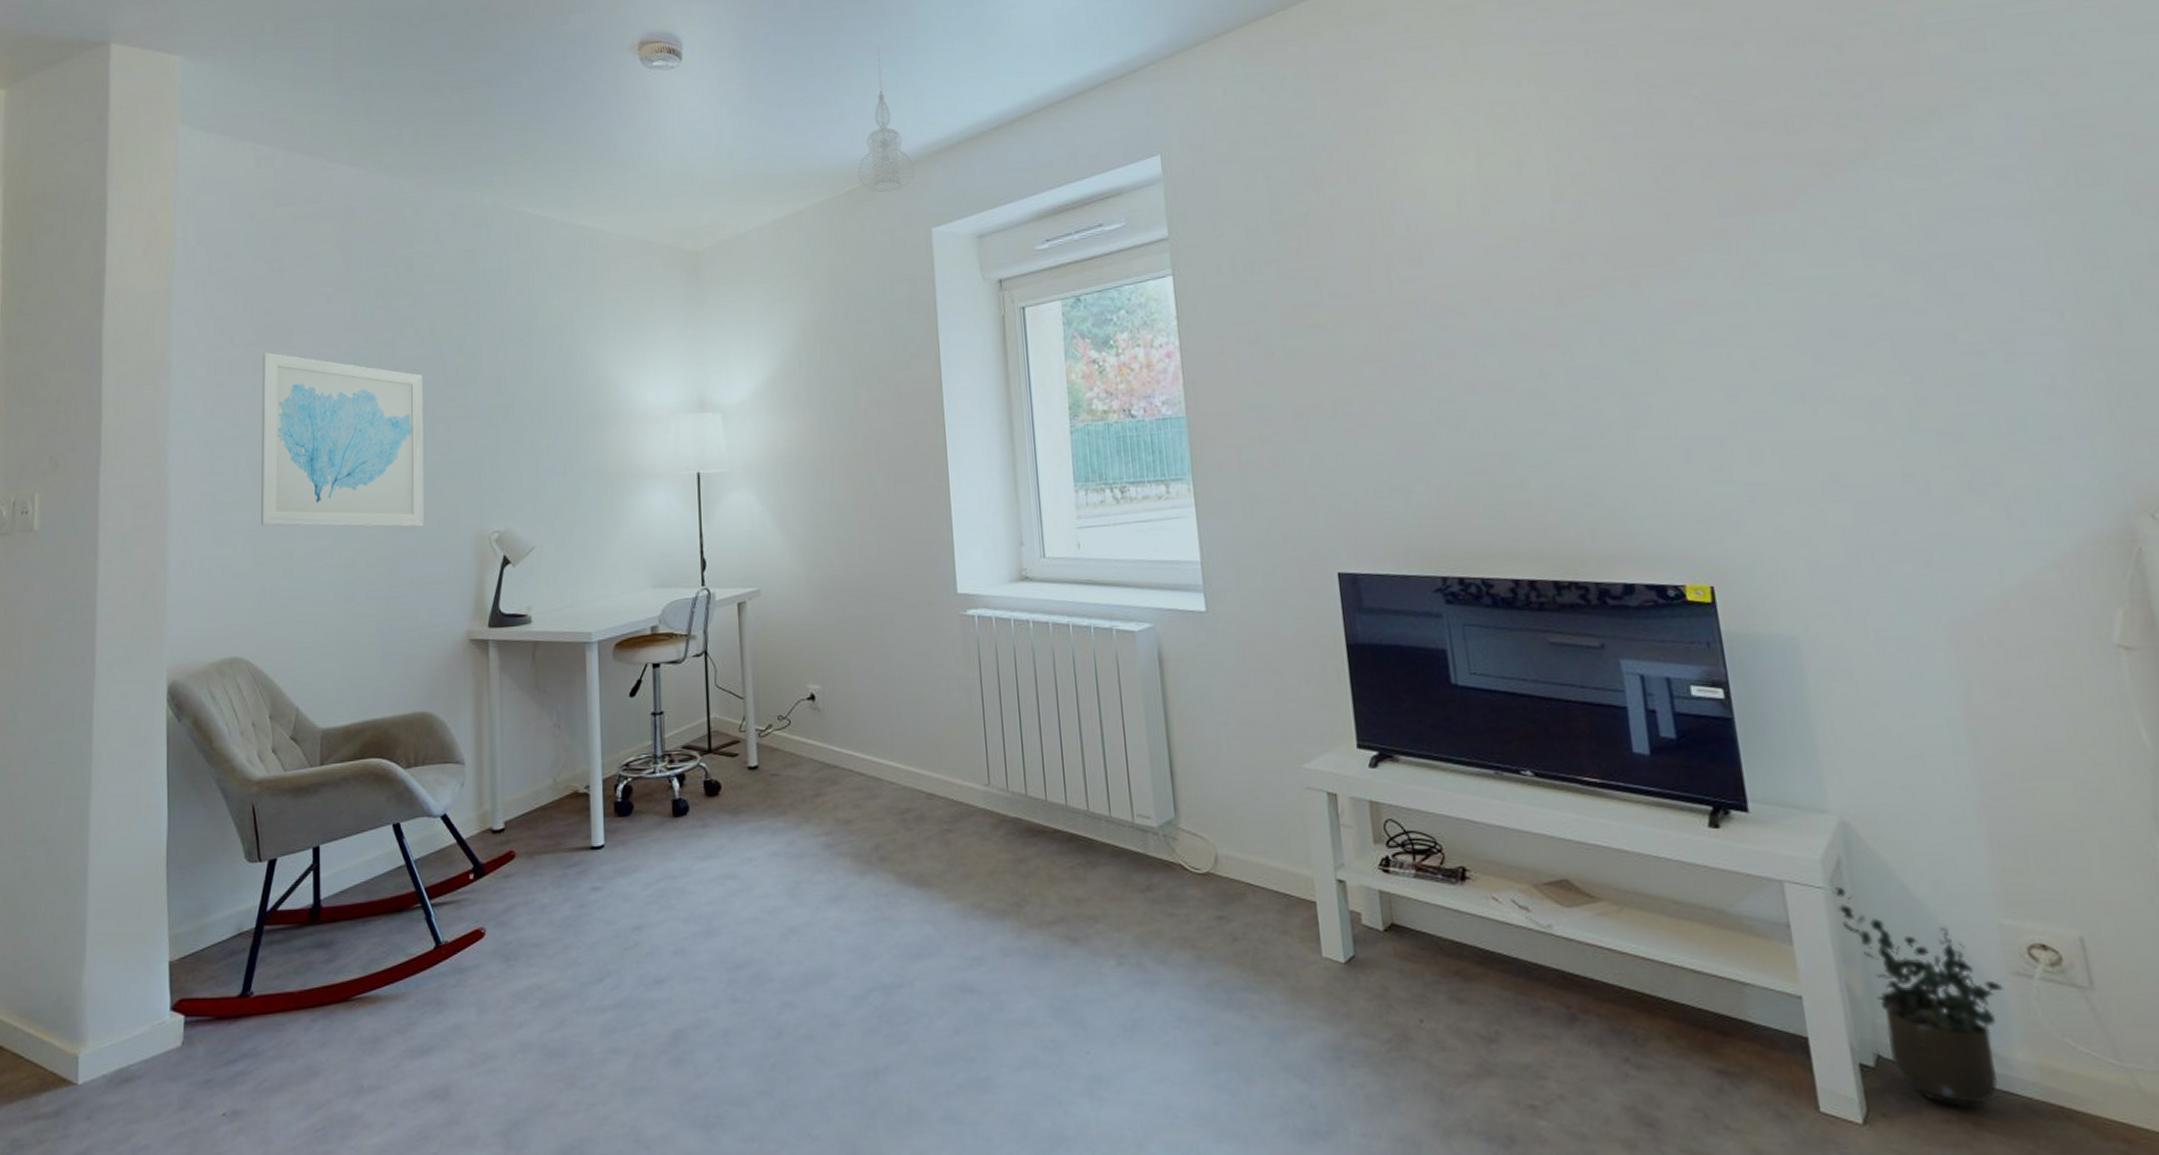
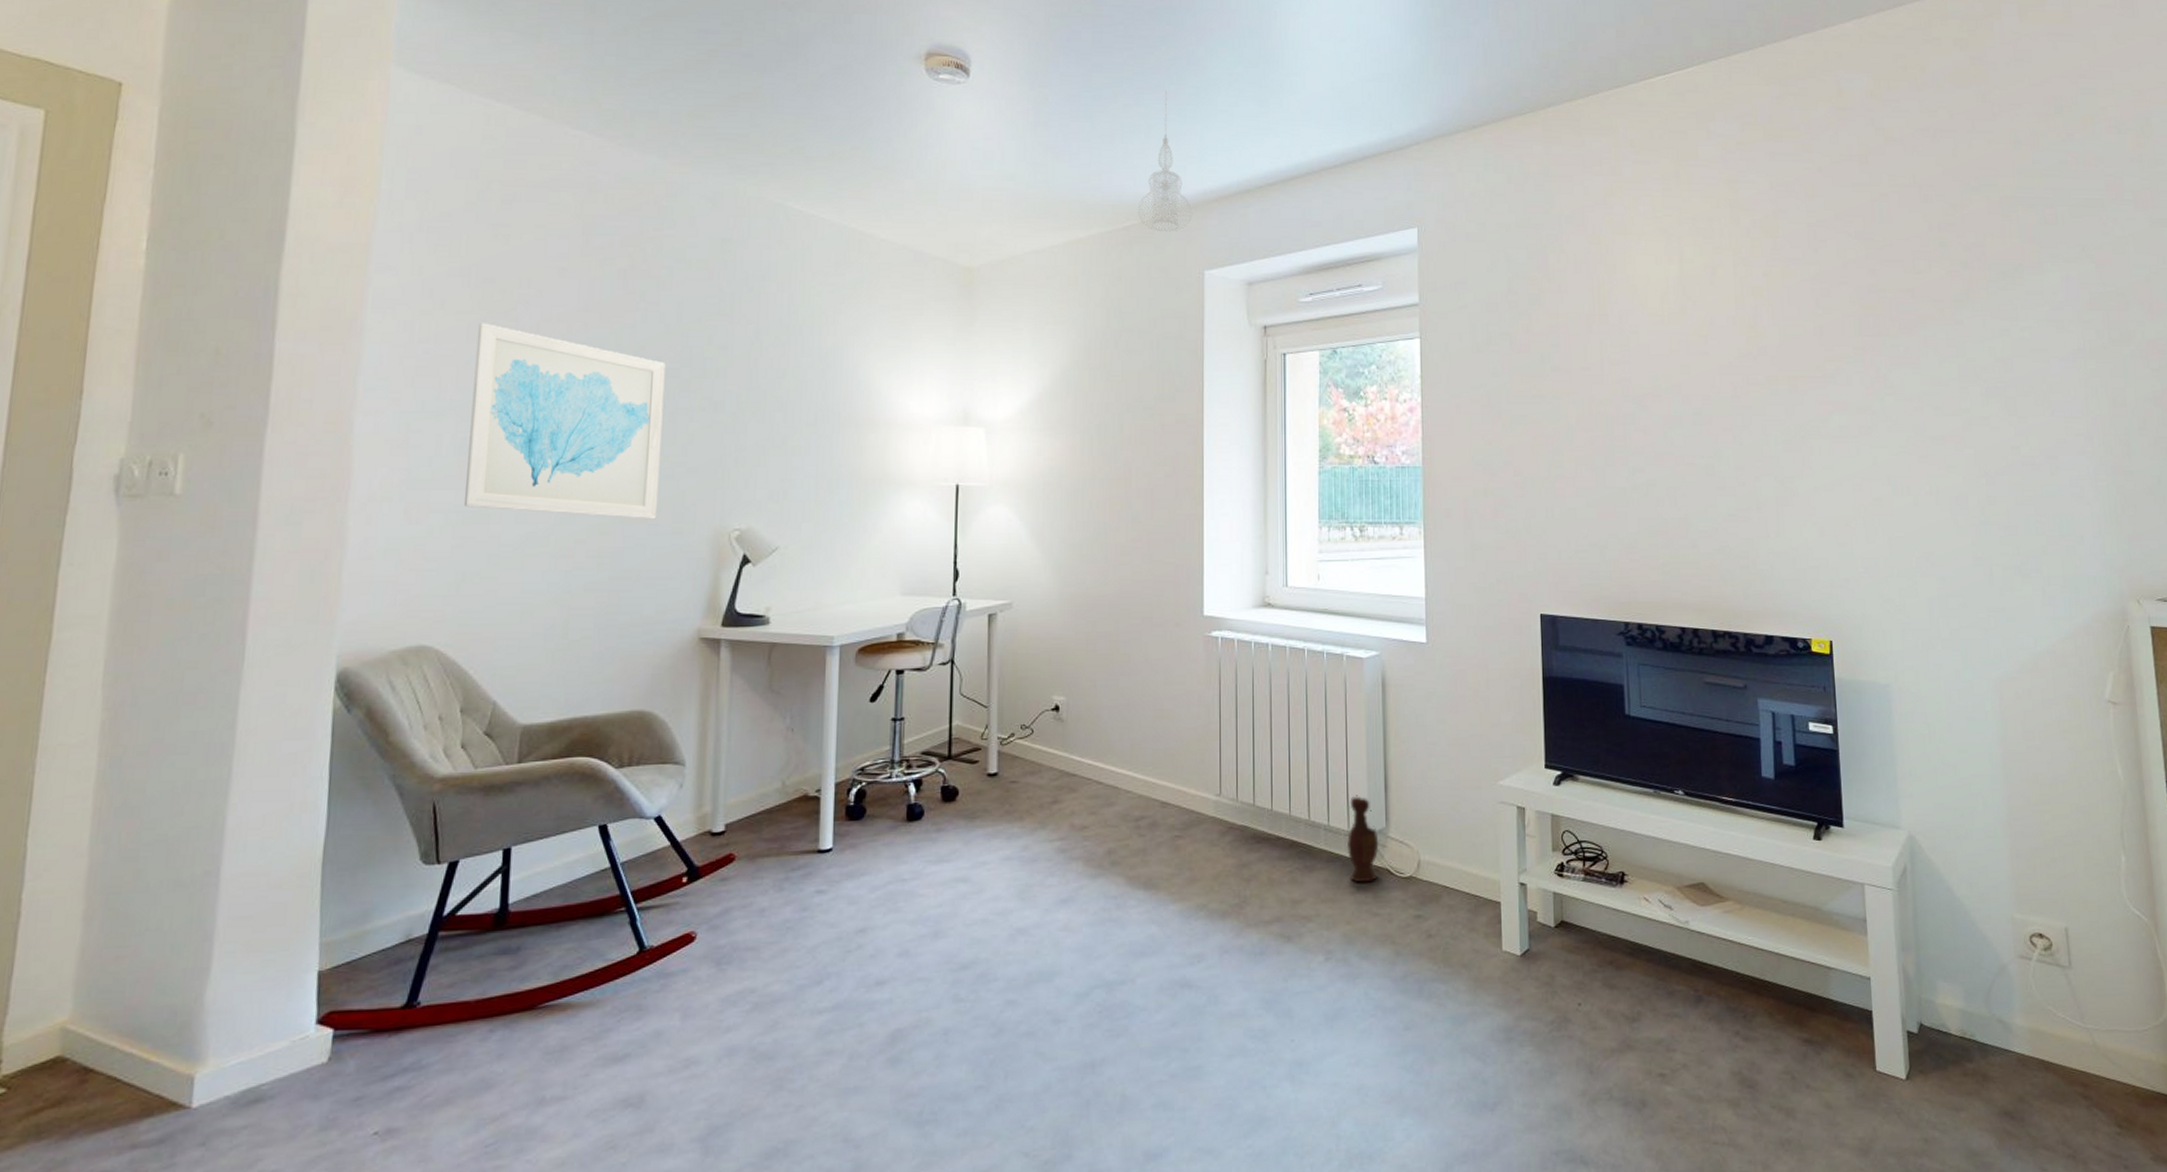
vase: none [1132,782,1169,880] -> present [1346,795,1379,883]
potted plant: present [1832,886,2004,1108] -> none [1899,888,2011,1064]

